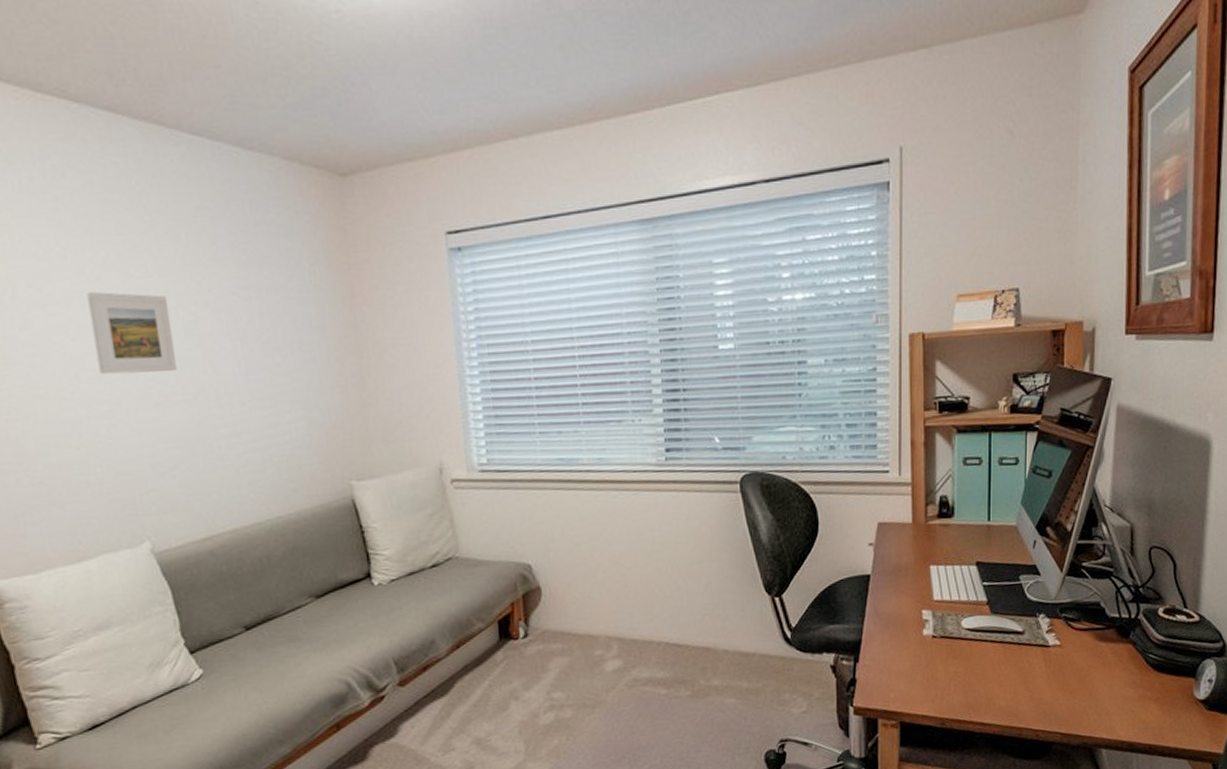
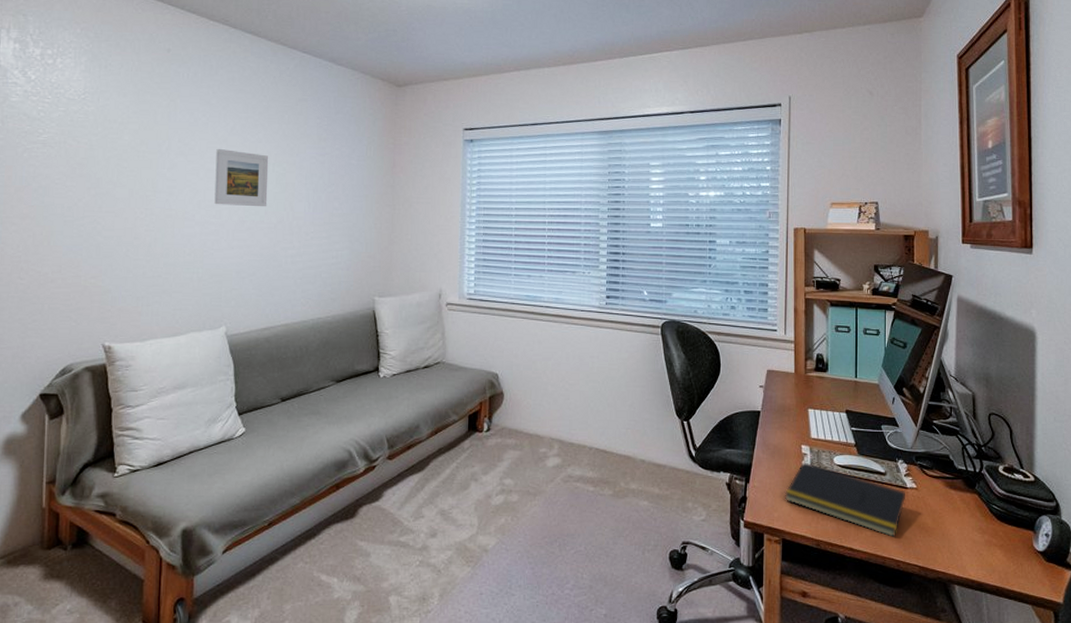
notepad: none [901,629,1048,706] -> present [784,462,906,538]

